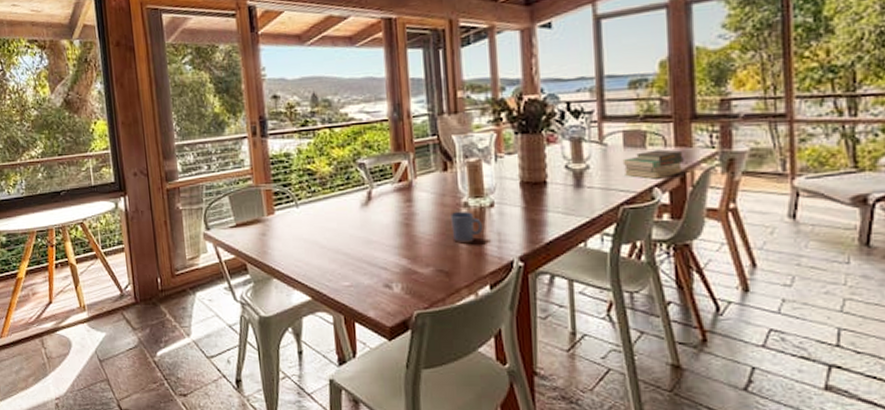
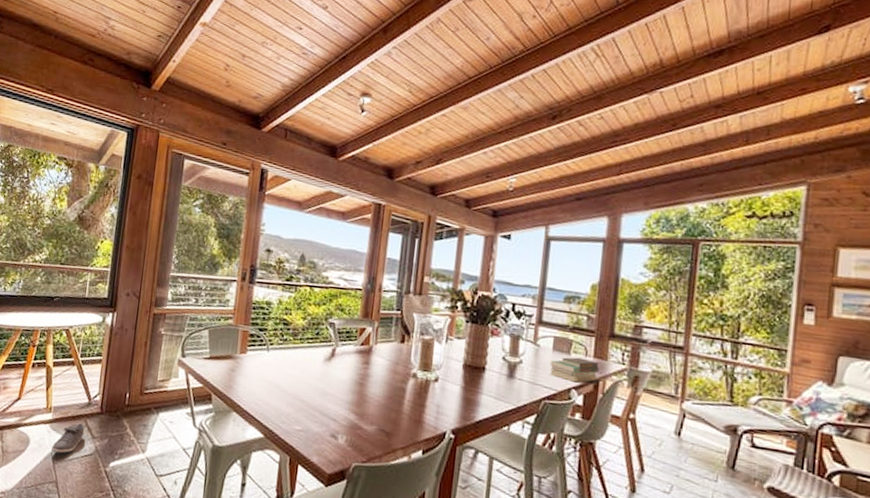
shoe: none [94,317,124,351] -> present [51,423,85,454]
mug: present [451,210,483,244] -> none [398,380,426,410]

